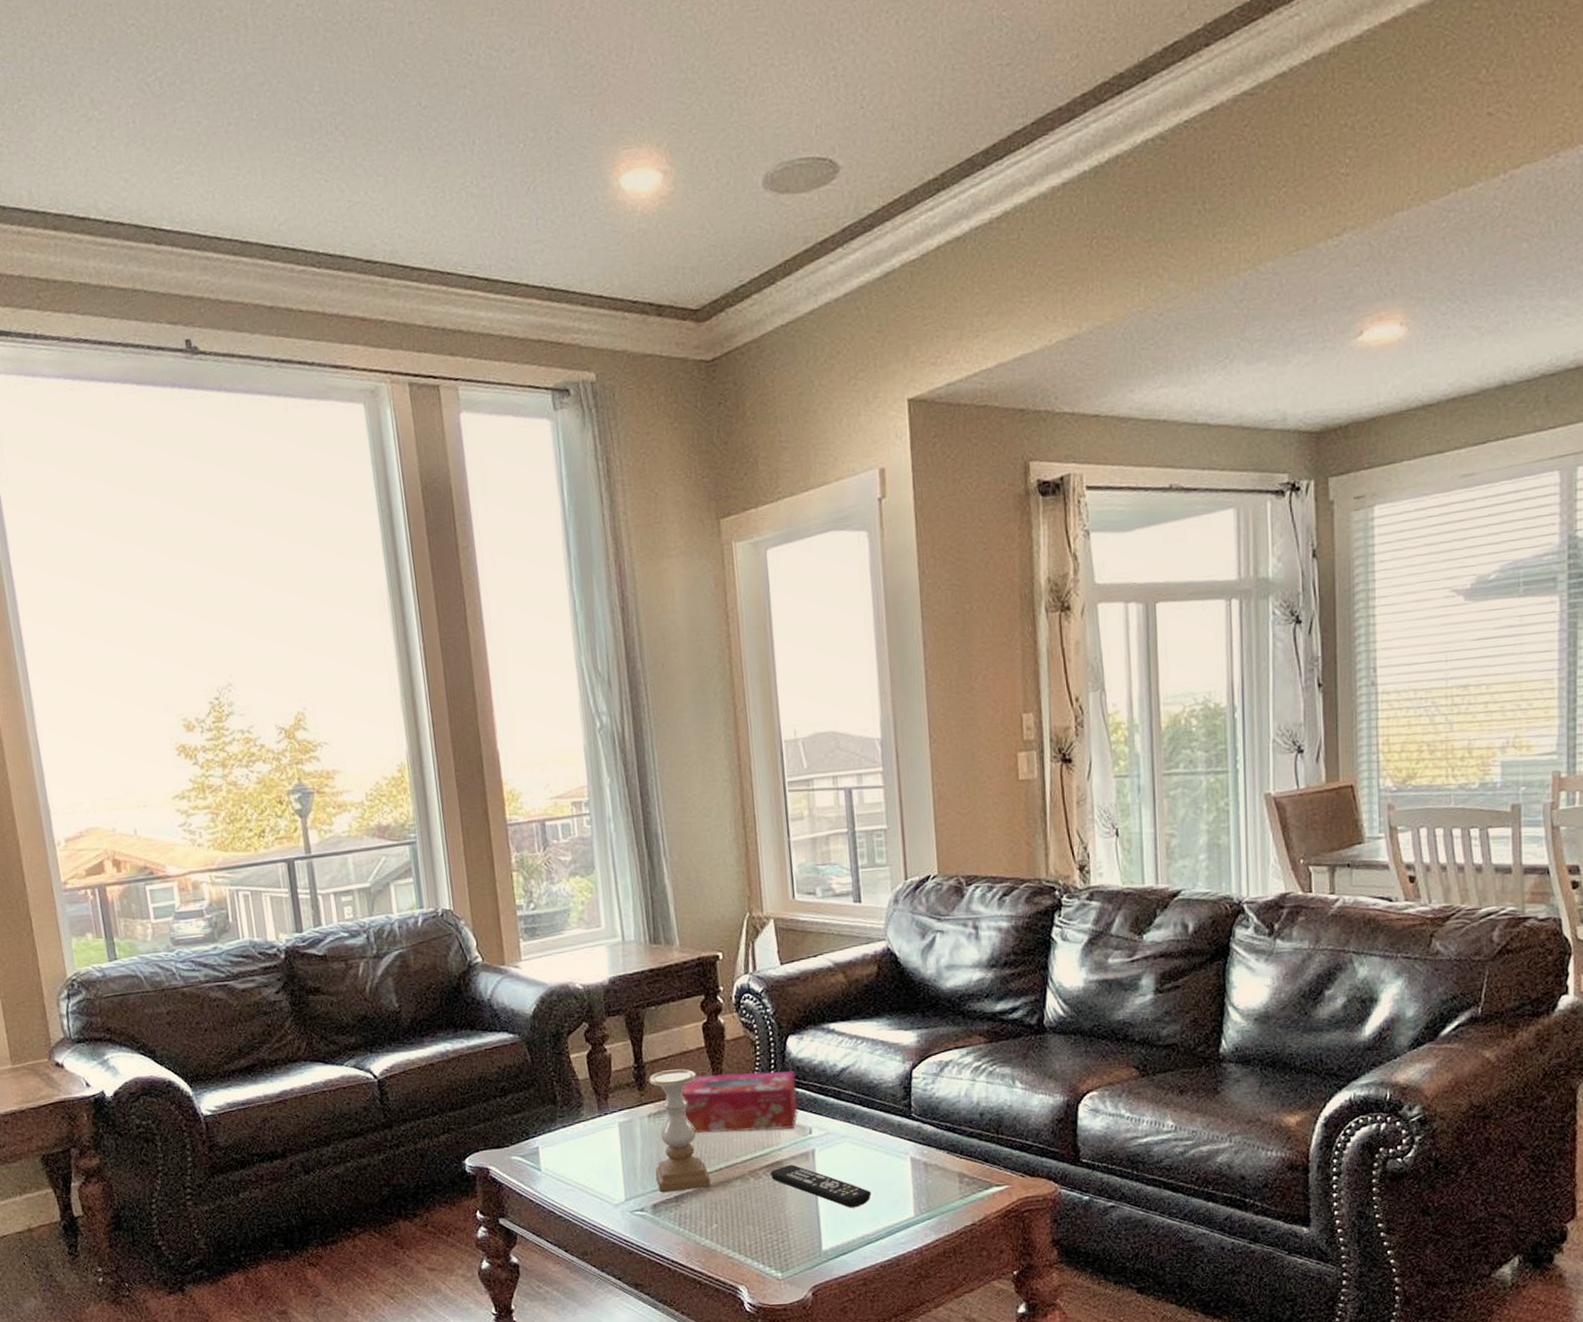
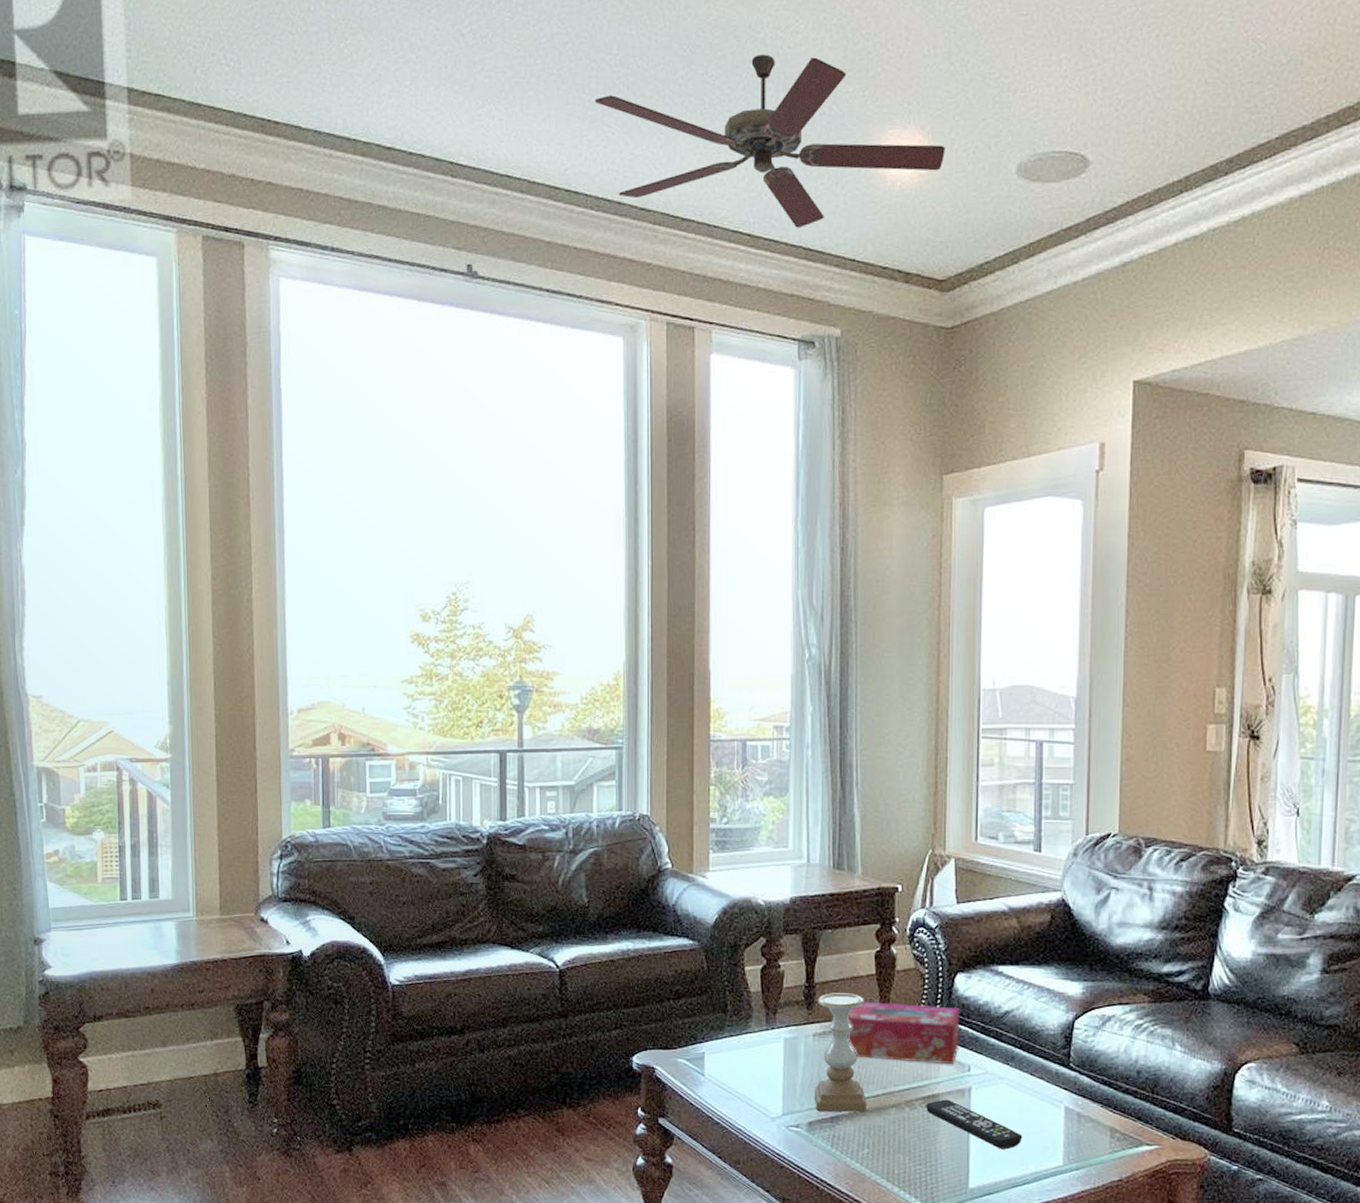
ceiling fan: none [301,76,686,267] -> present [594,54,945,228]

